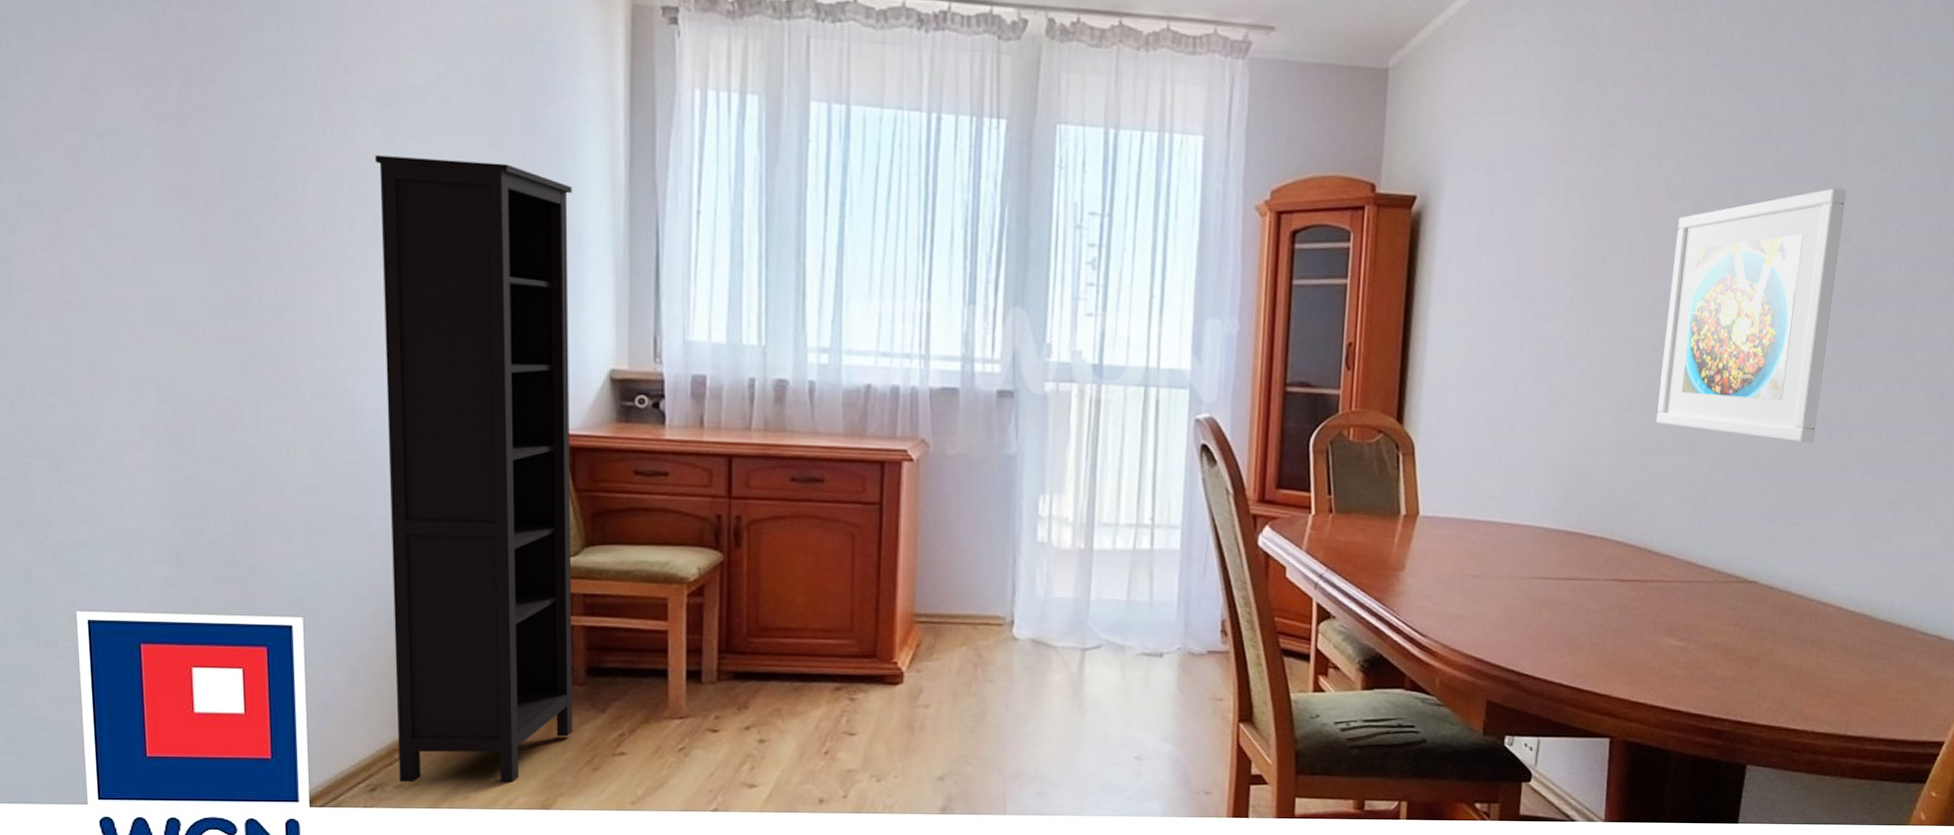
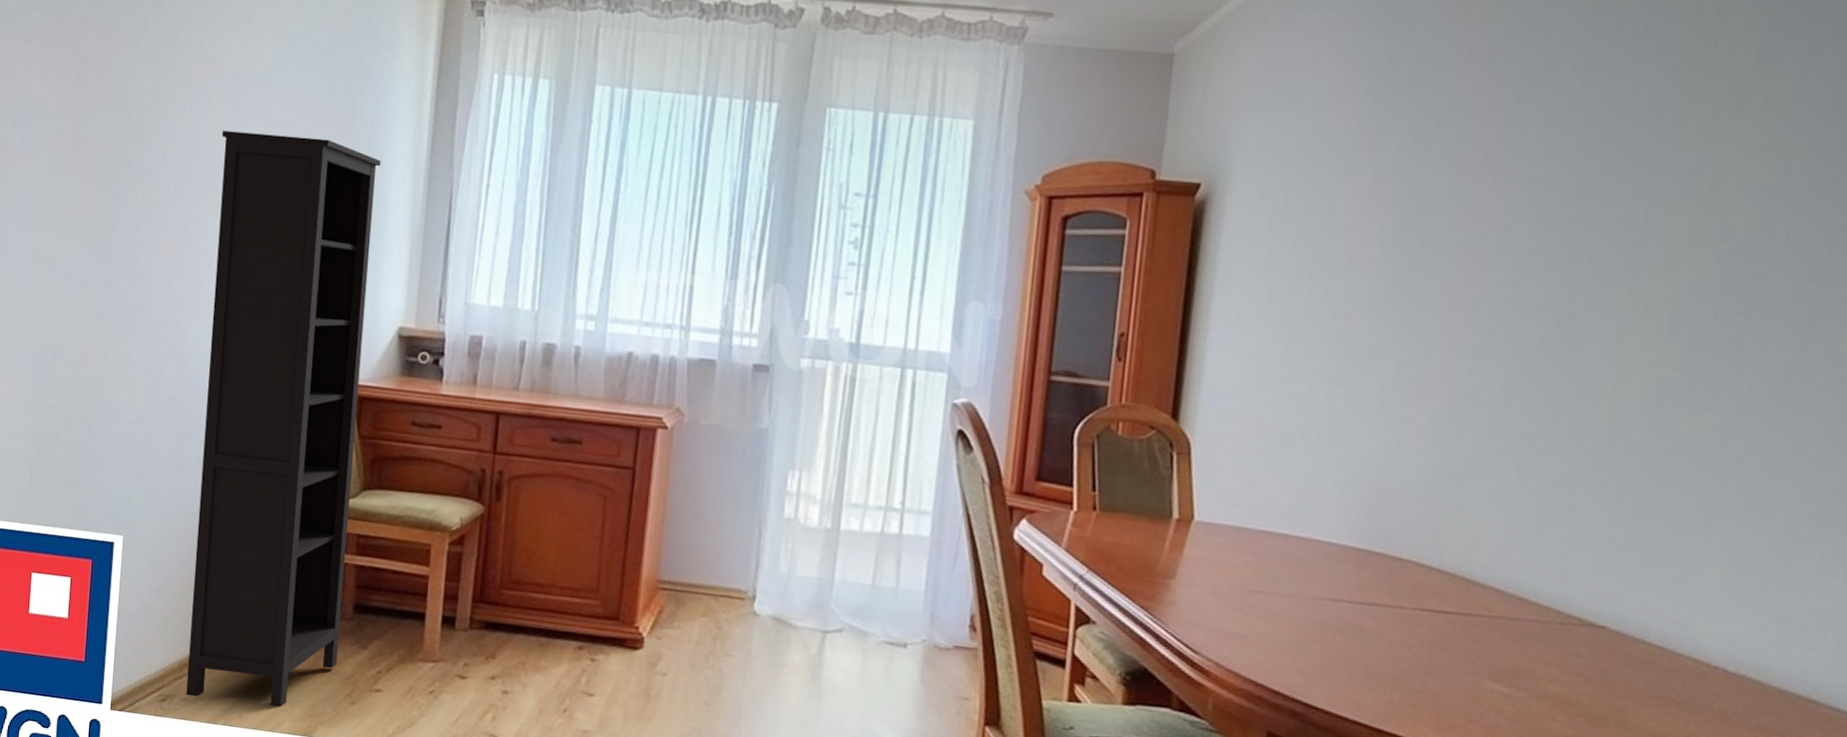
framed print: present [1656,188,1846,443] -> none [1478,184,1721,471]

